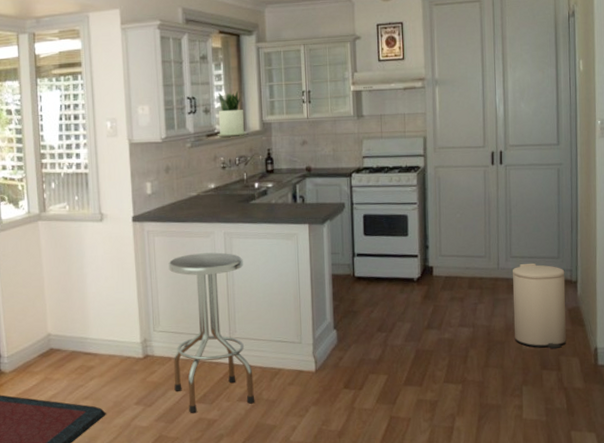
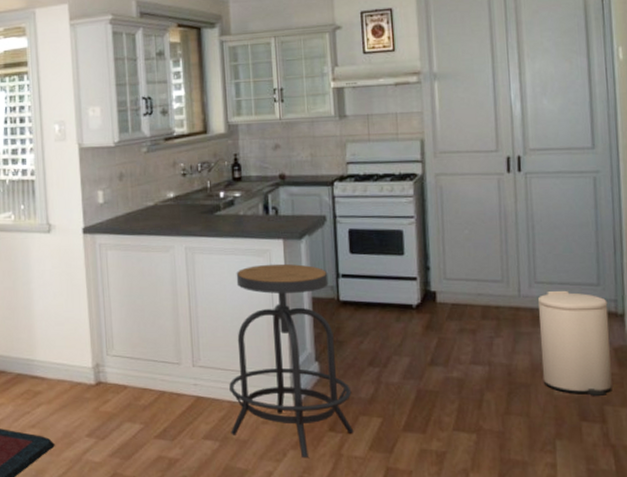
bar stool: present [168,252,255,413] -> none [122,269,223,450]
planter: present [217,90,247,137] -> none [176,89,211,141]
bar stool: none [261,245,365,412] -> present [229,263,354,457]

